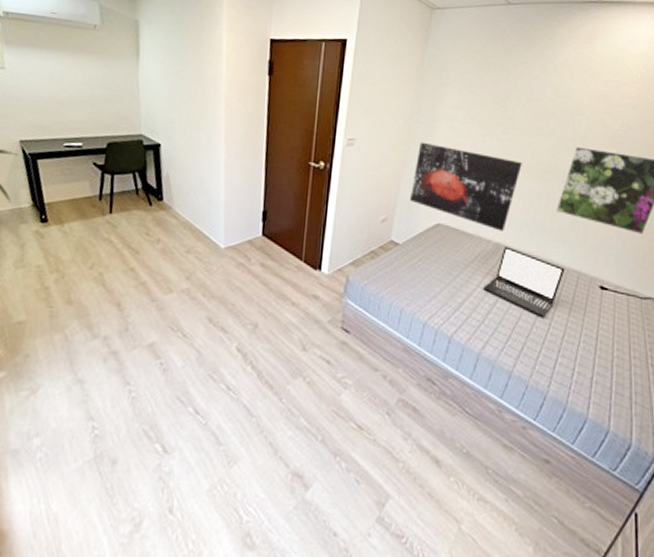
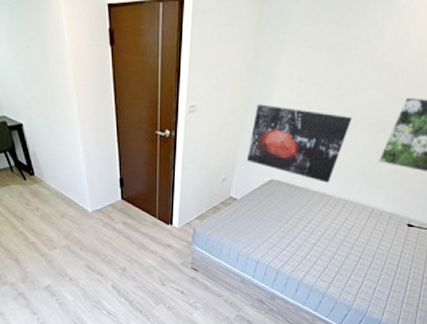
laptop: present [483,246,565,318] -> none [307,196,379,252]

